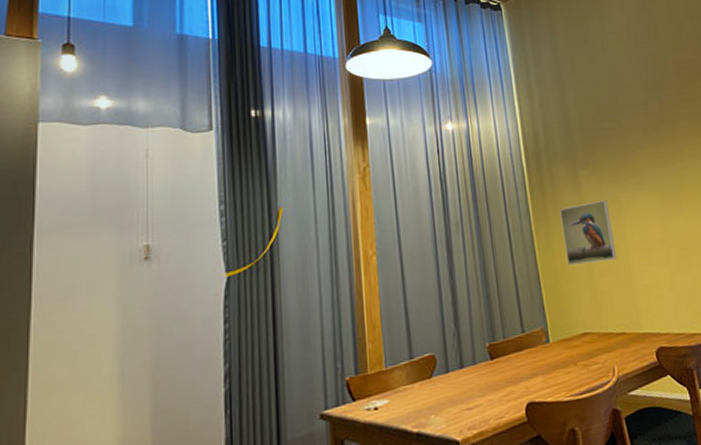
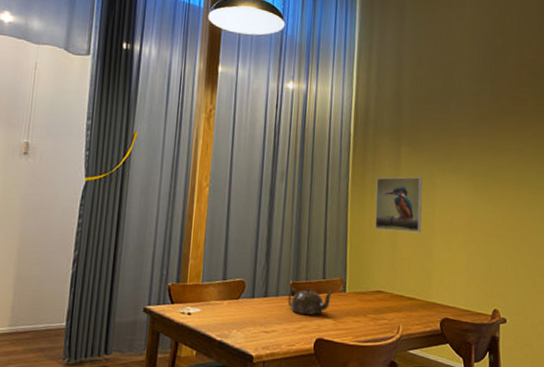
teapot: none [486,345,536,380] -> present [287,287,333,315]

